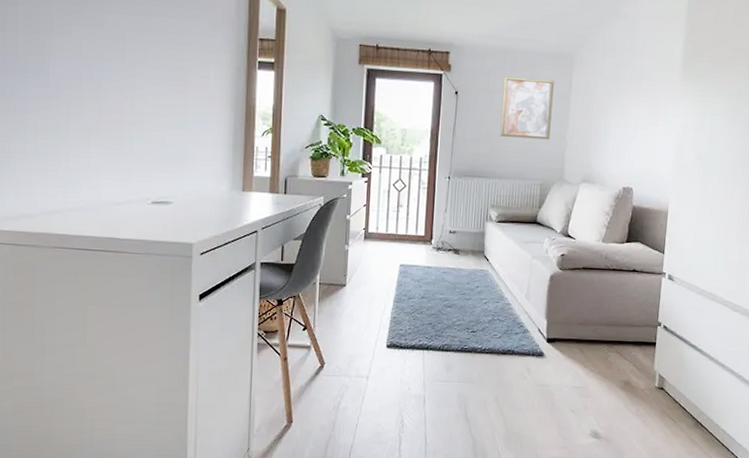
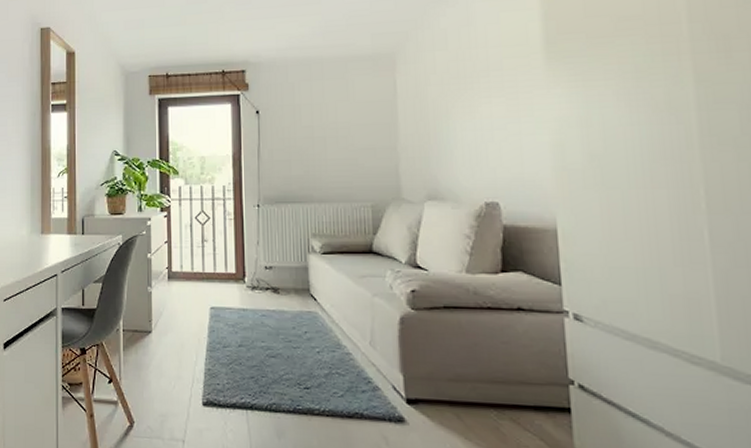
wall art: present [500,76,554,140] -> none [311,85,377,155]

